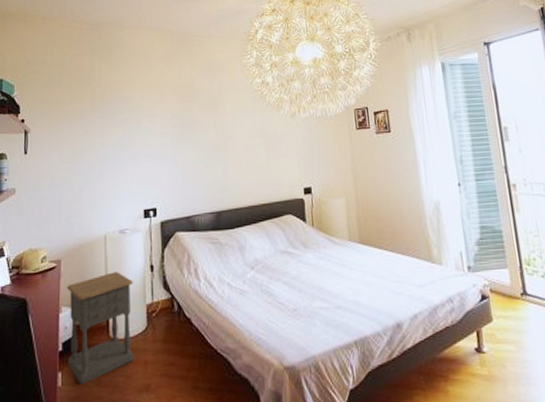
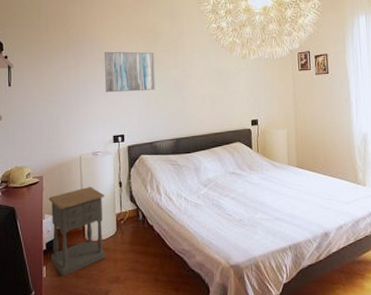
wall art: none [133,111,193,160] -> present [104,51,155,93]

